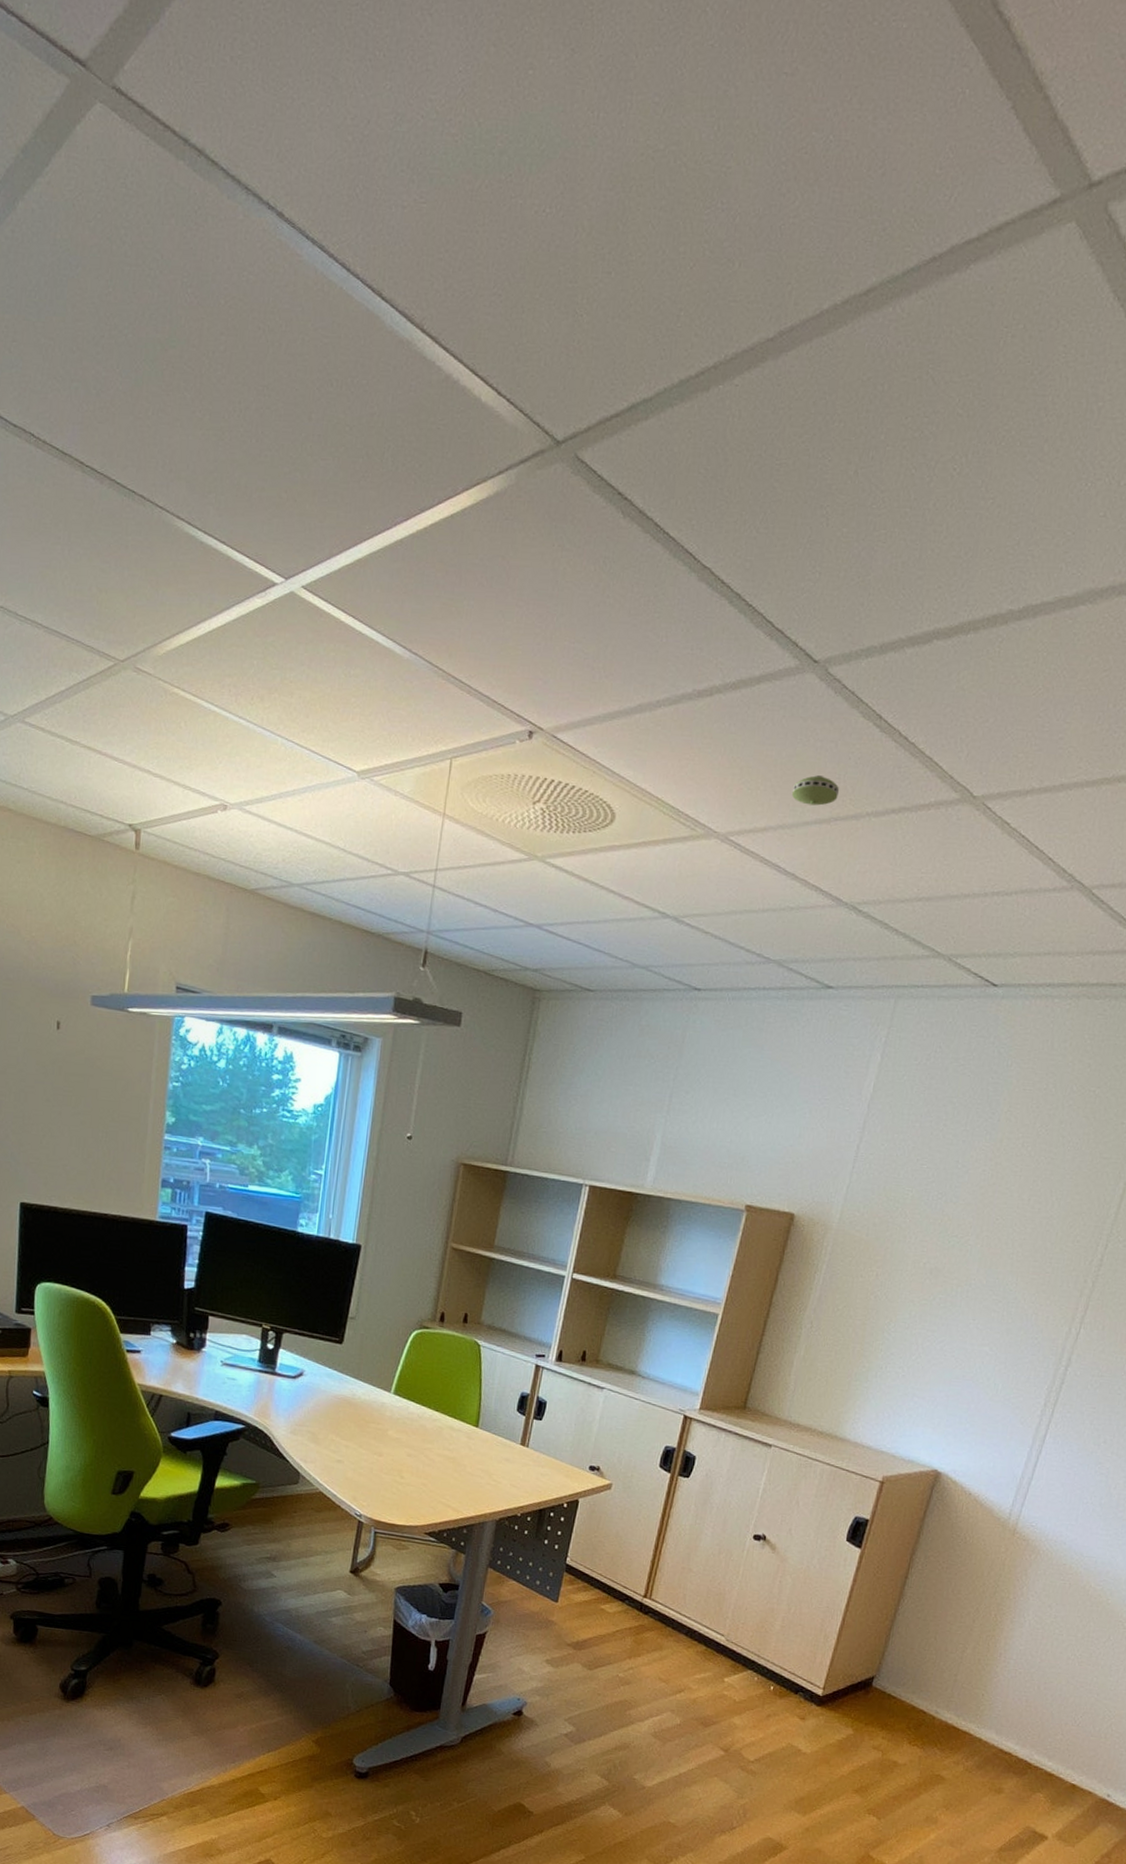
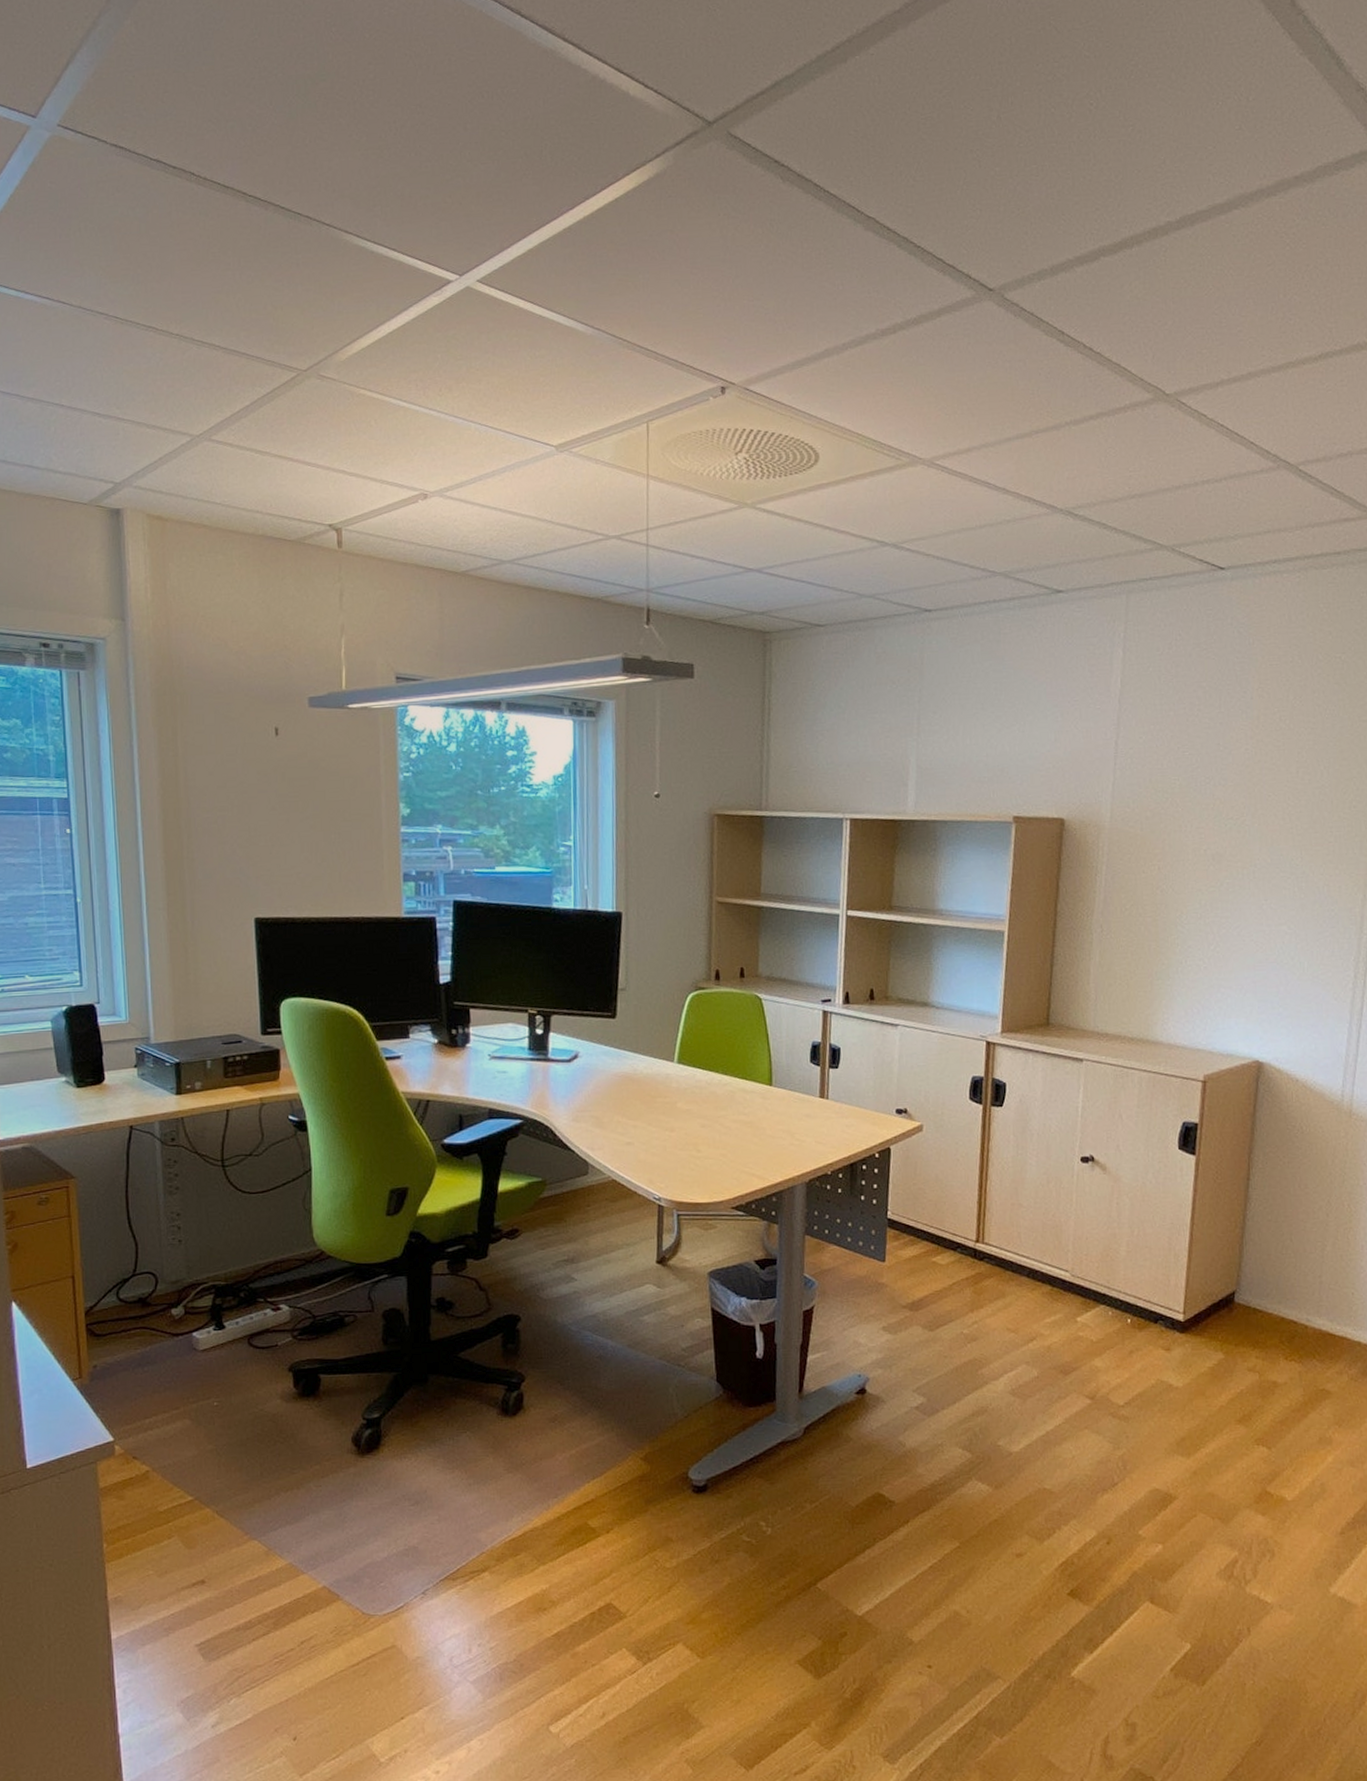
smoke detector: present [791,775,840,806] -> none [989,393,1036,422]

